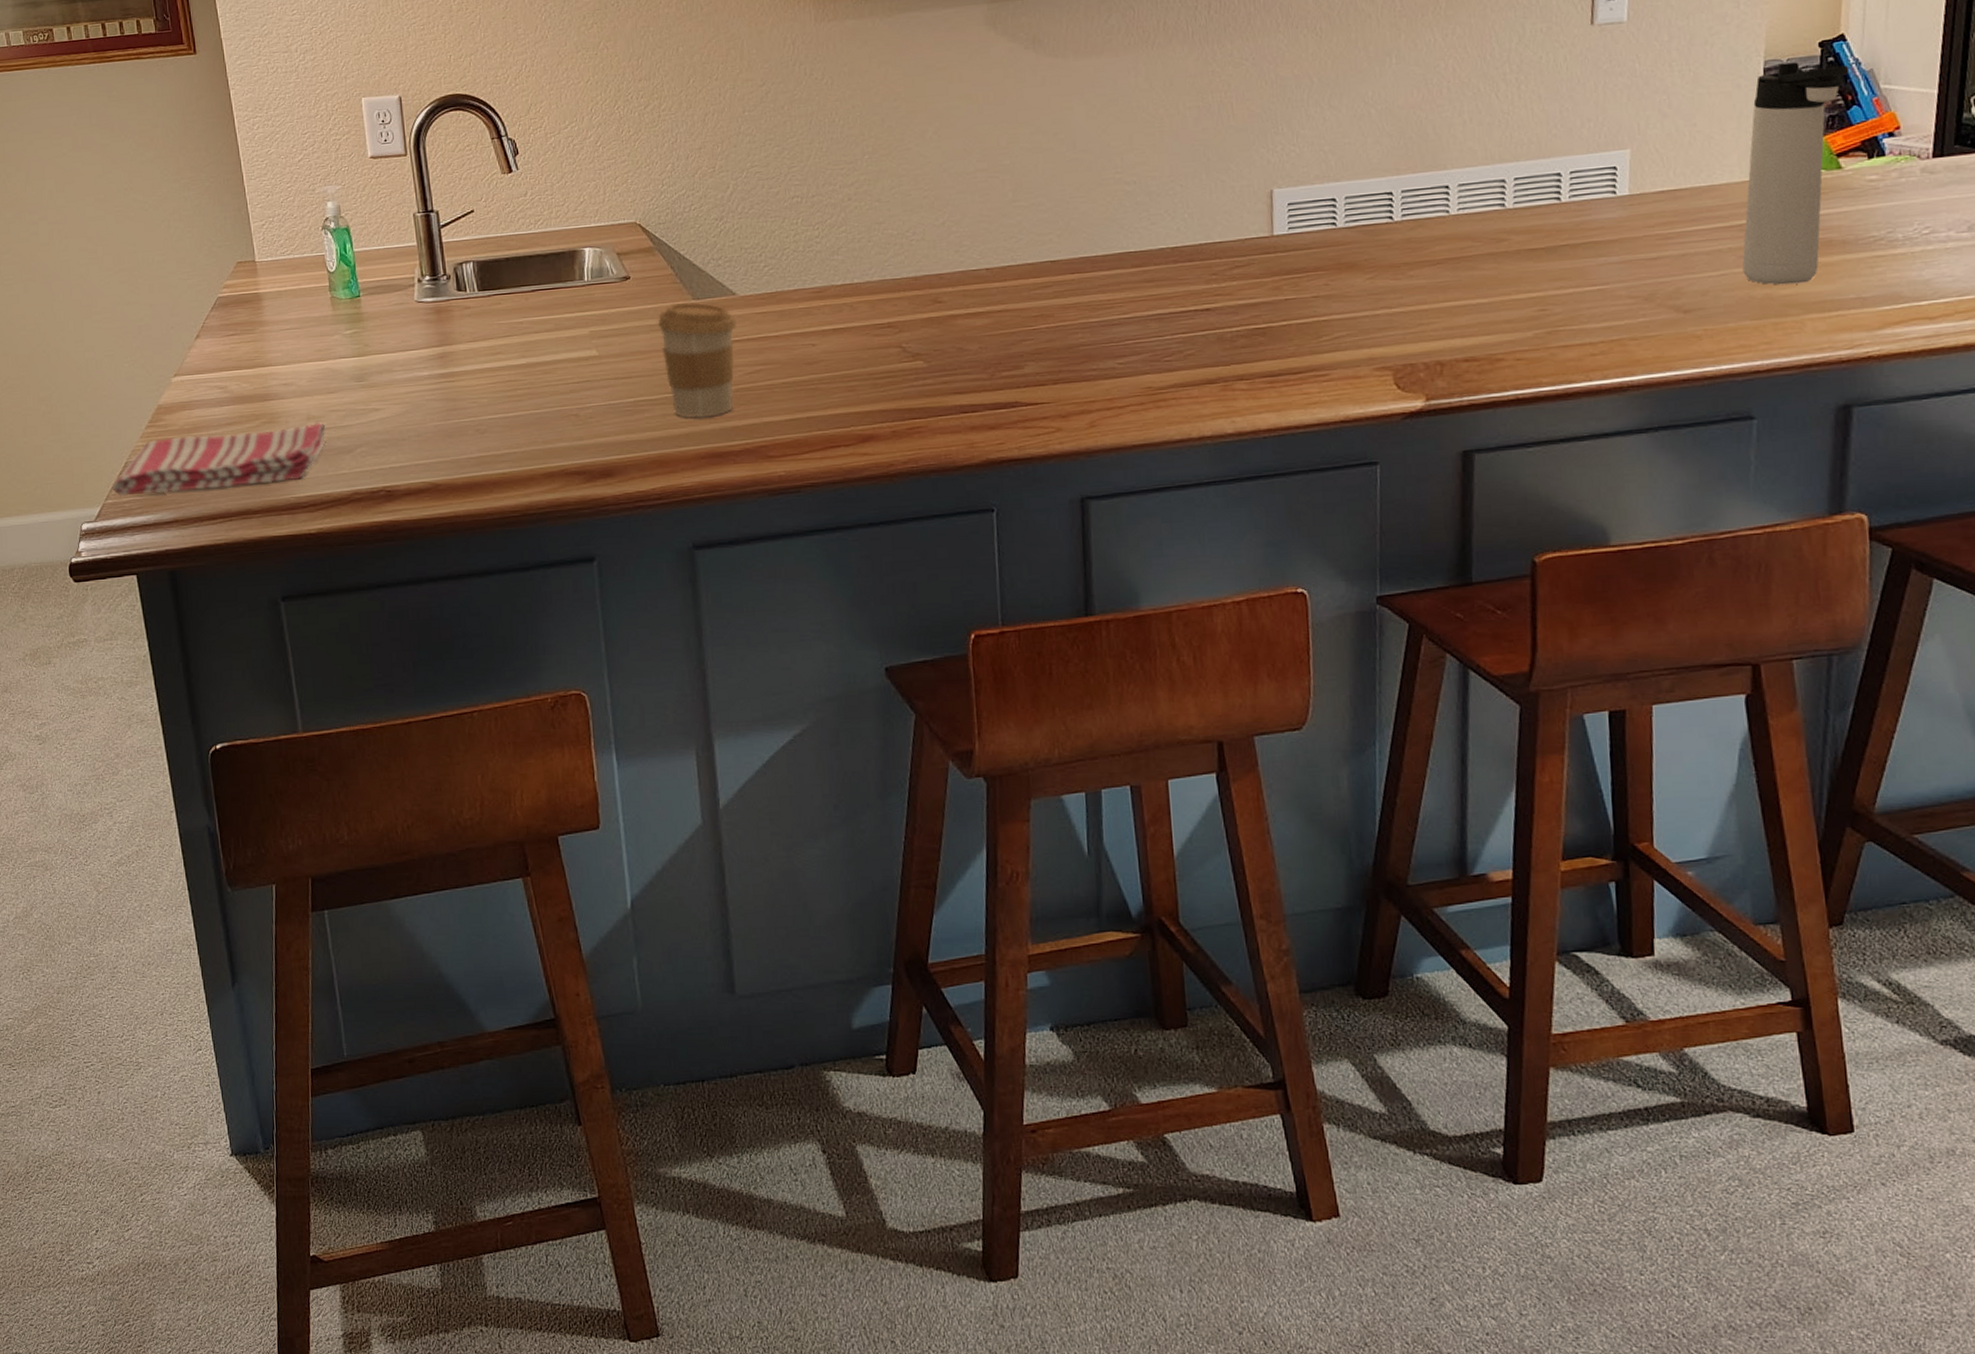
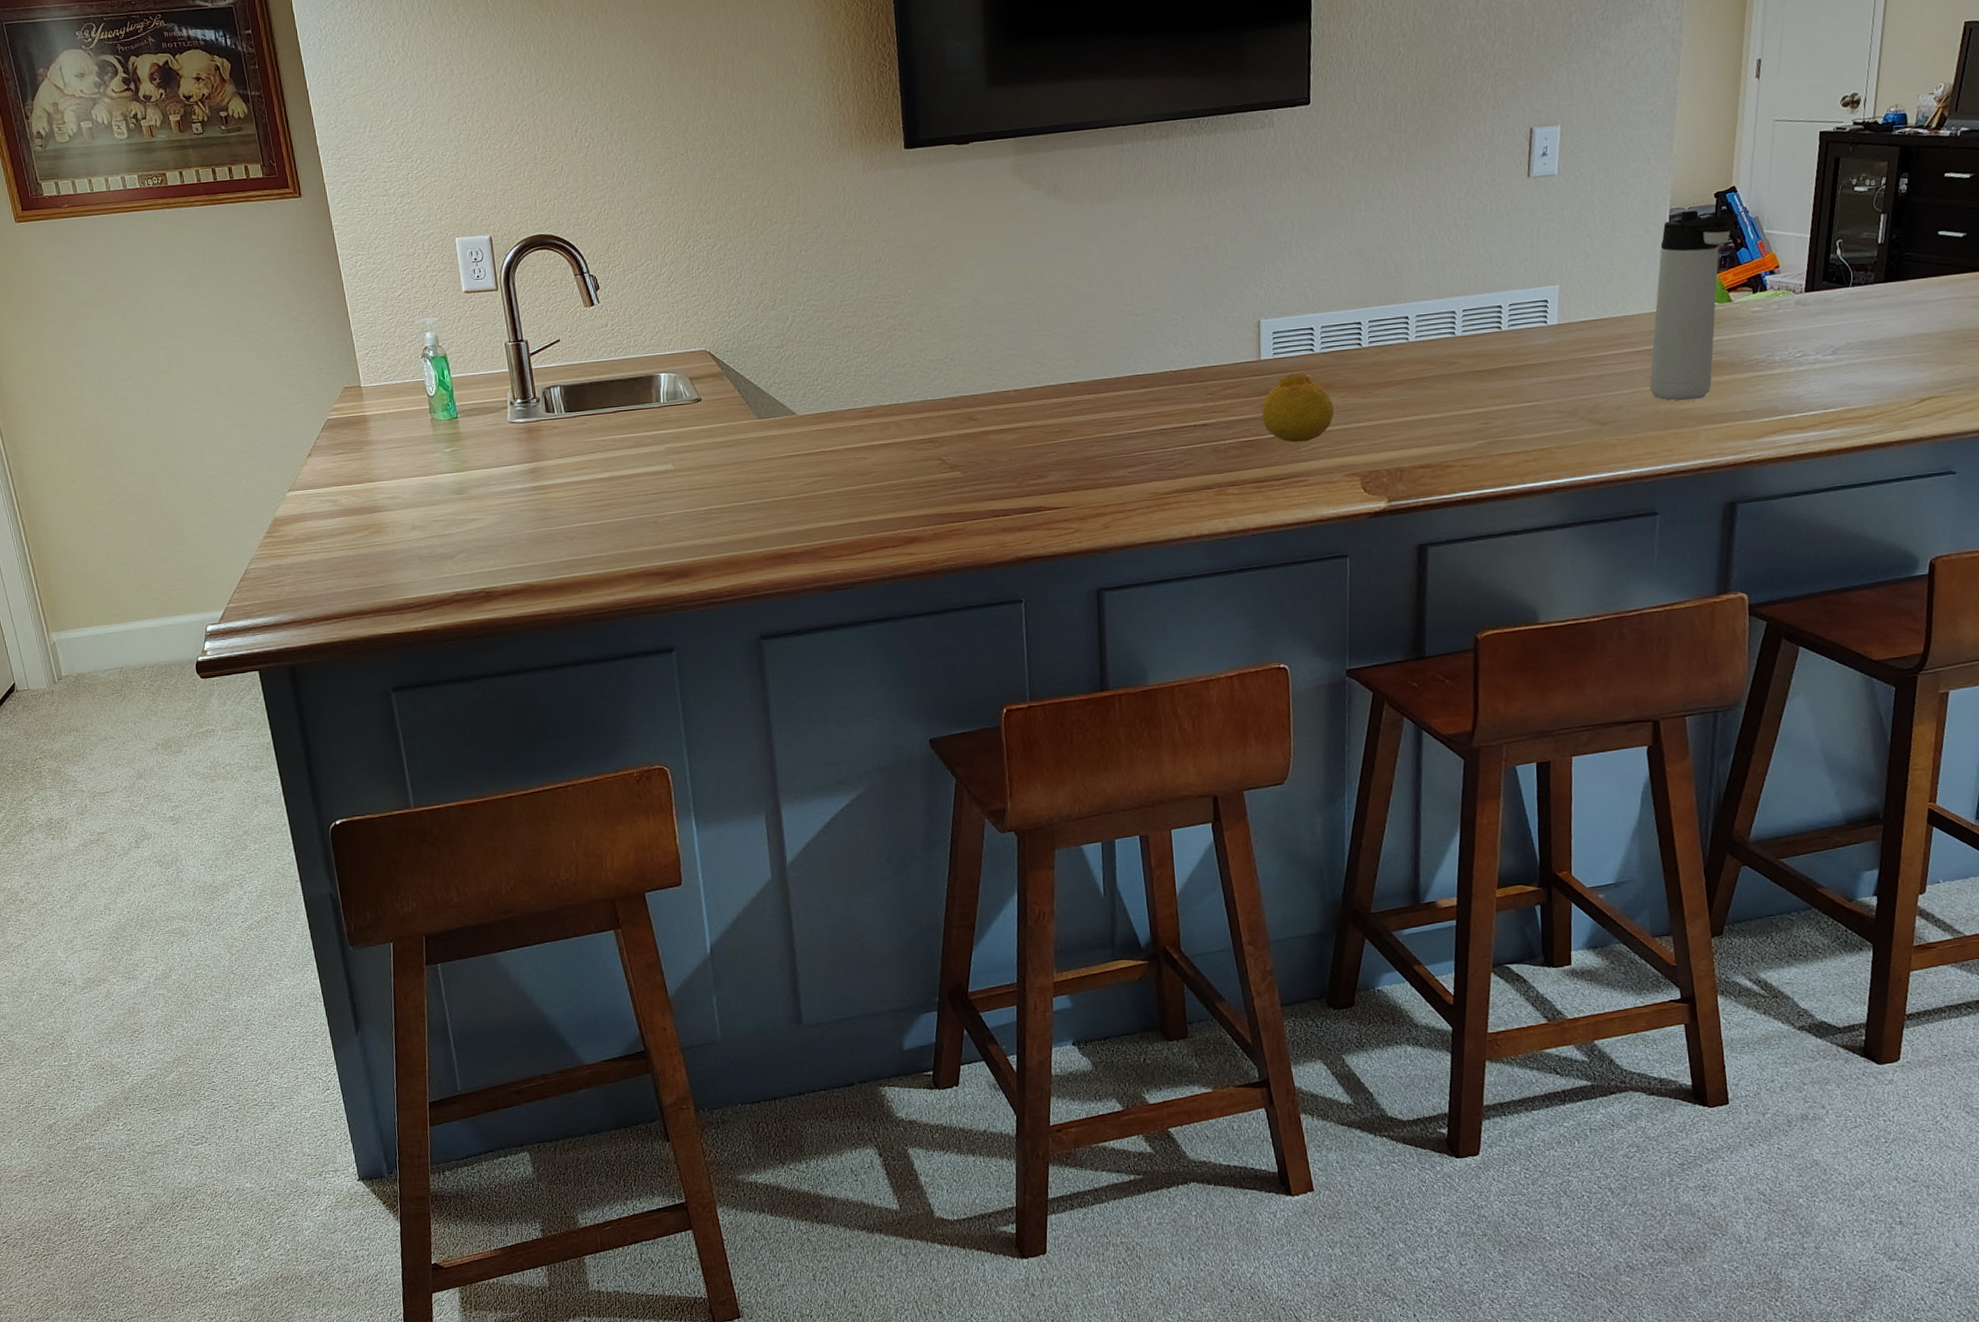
dish towel: present [112,422,326,496] -> none [233,531,430,600]
coffee cup: present [657,302,736,418] -> none [726,421,796,524]
fruit: none [1275,251,1361,331] -> present [1262,373,1334,443]

